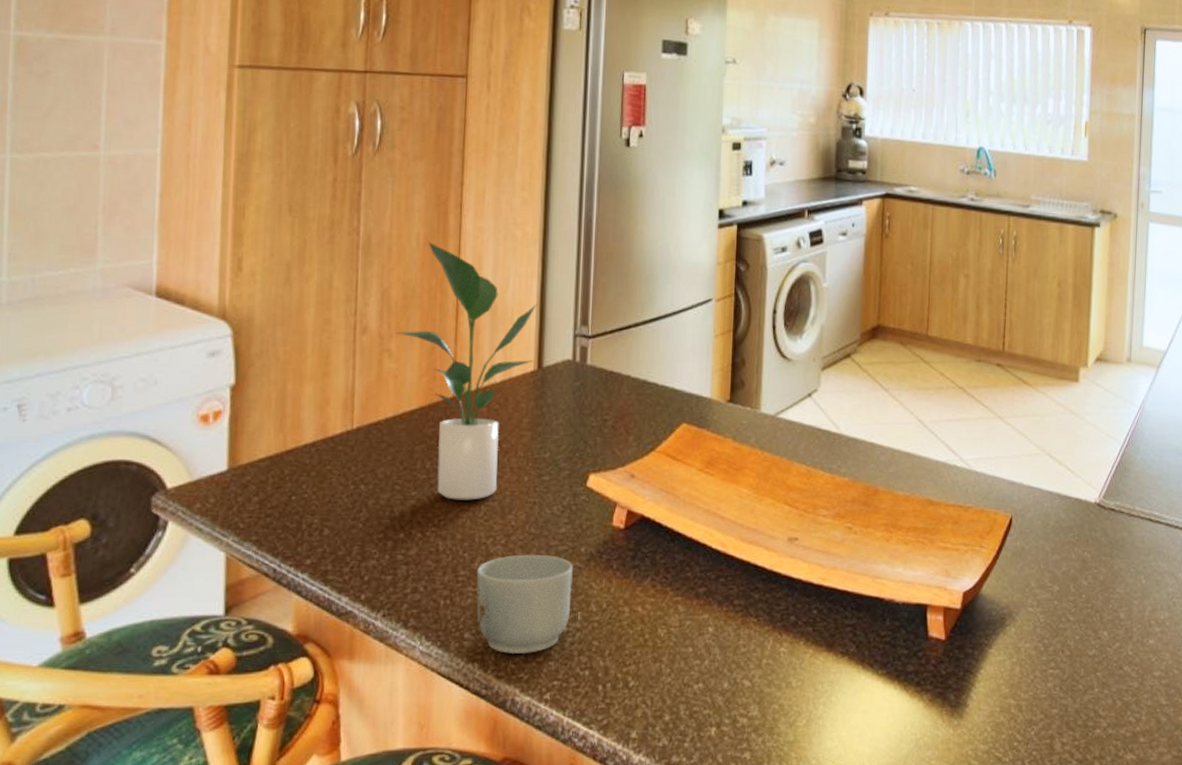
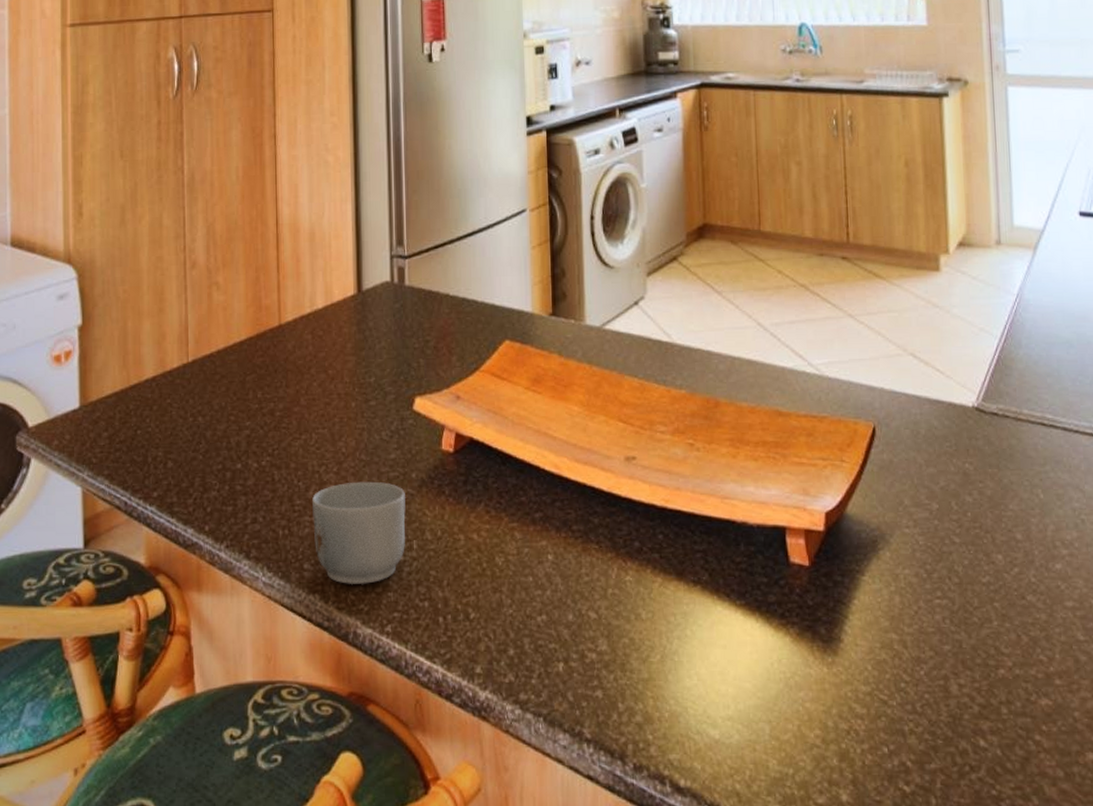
potted plant: present [395,242,537,500] -> none [221,174,353,429]

